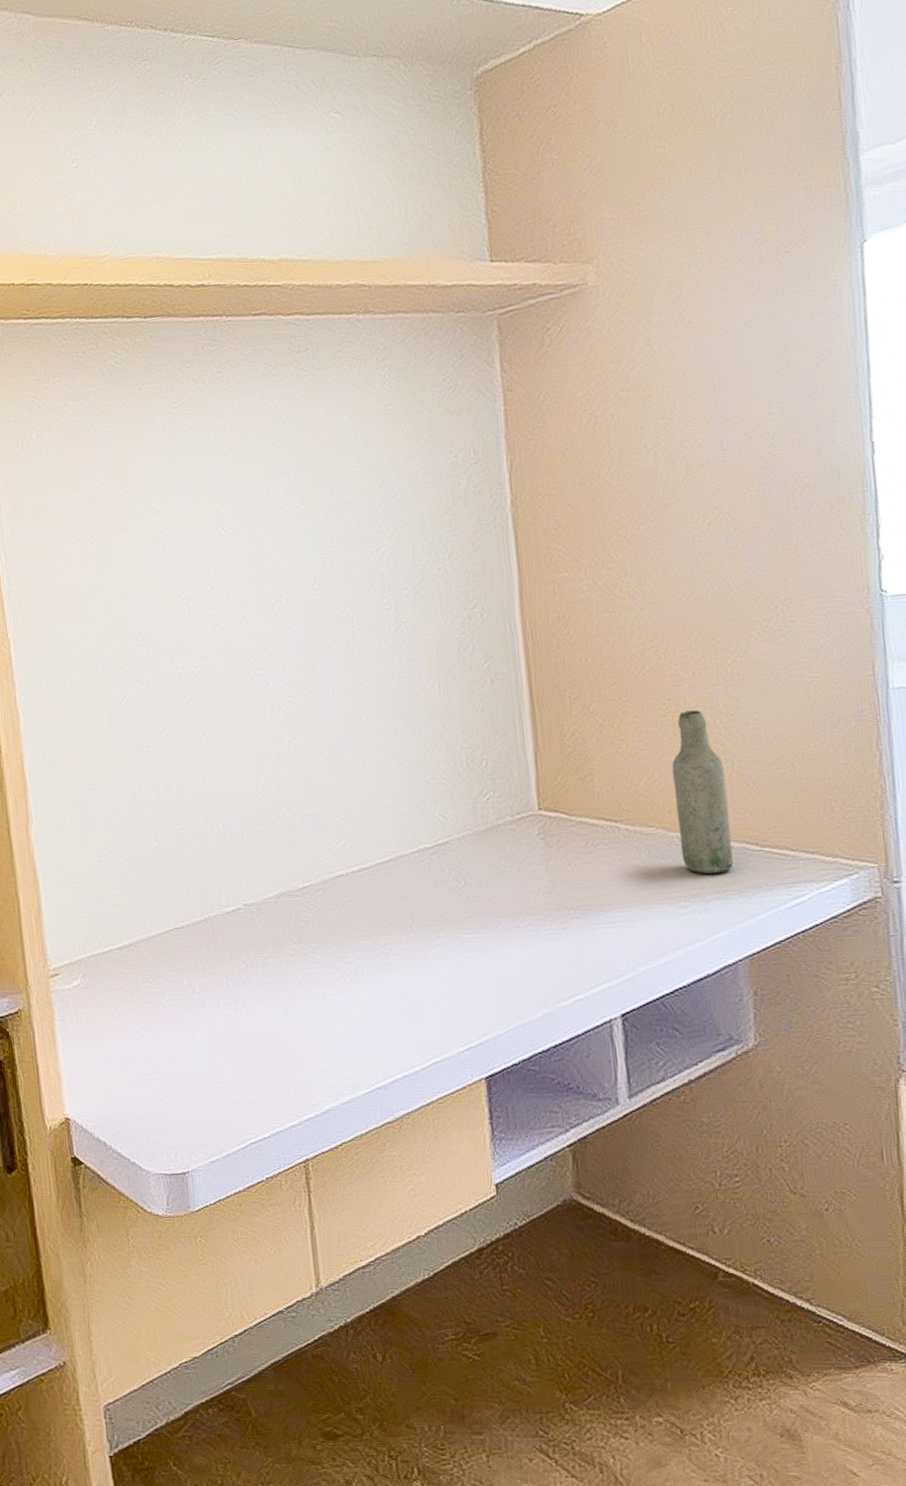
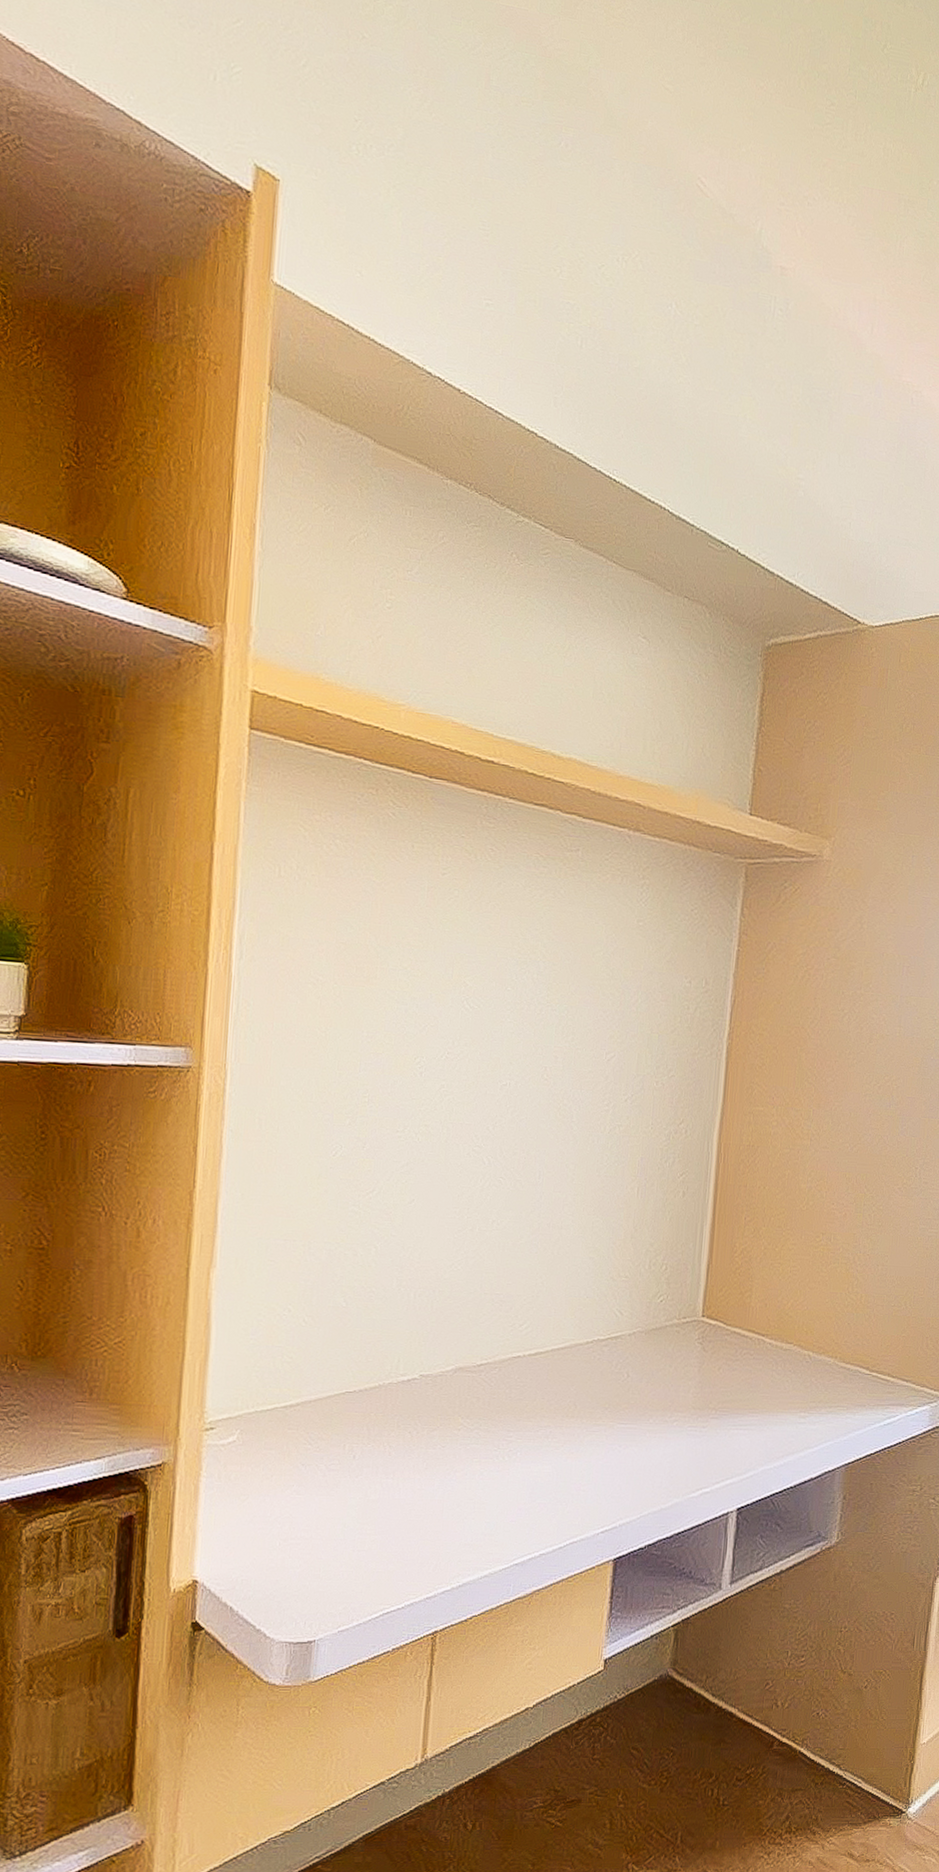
bottle: present [671,710,734,875] -> none [809,1246,855,1391]

